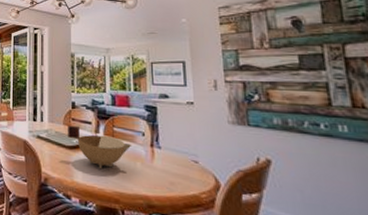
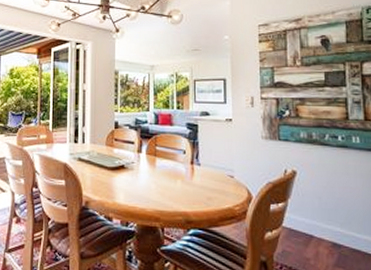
bowl: present [68,125,132,168] -> none [110,146,174,188]

